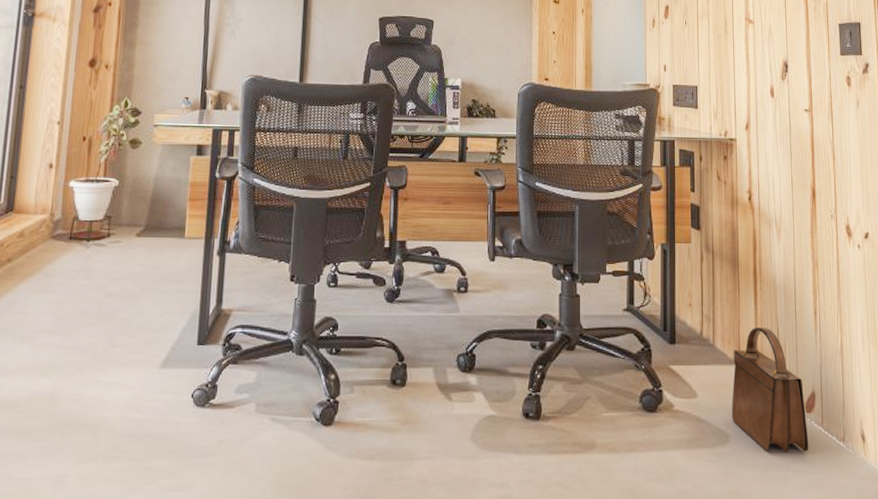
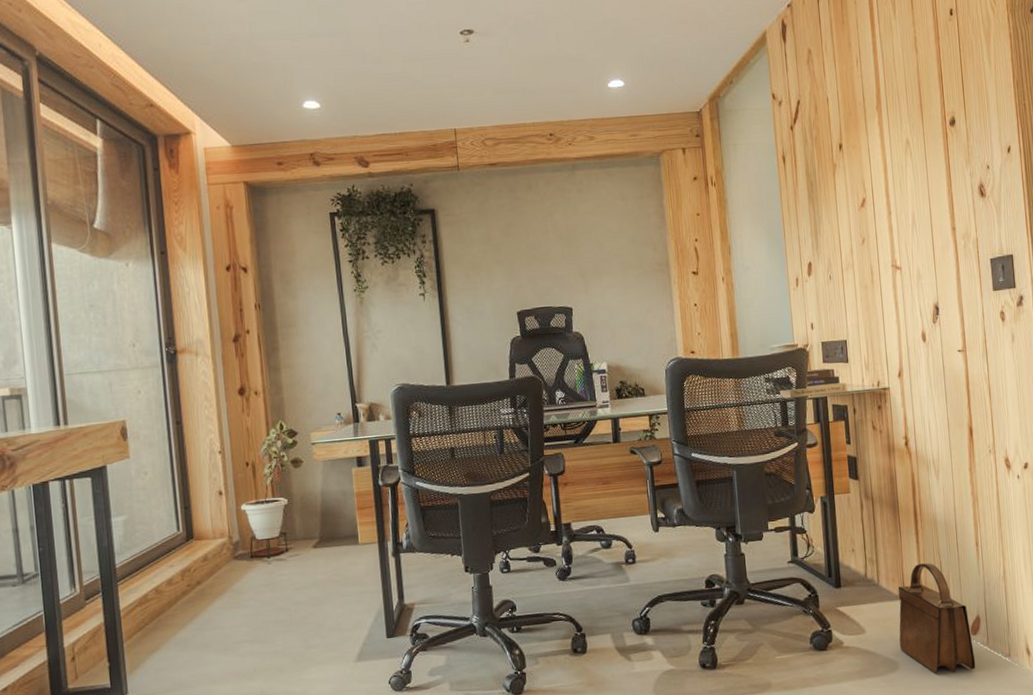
books: none [629,111,695,139] -> present [780,368,847,399]

